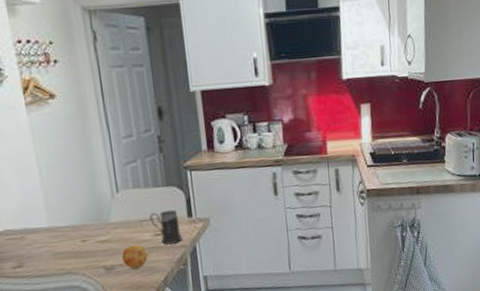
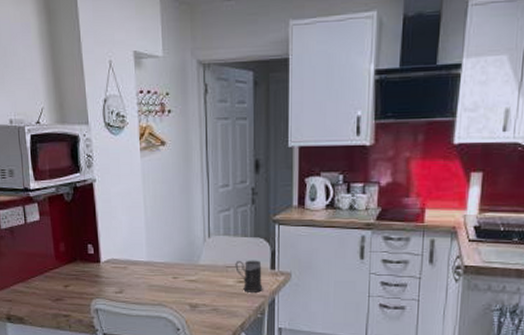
fruit: present [121,244,149,269] -> none [206,288,230,310]

